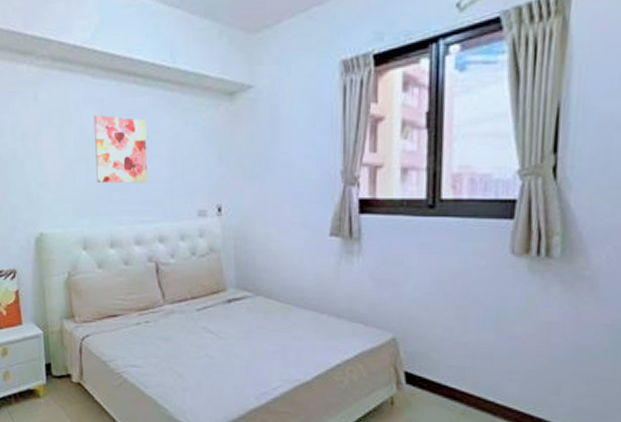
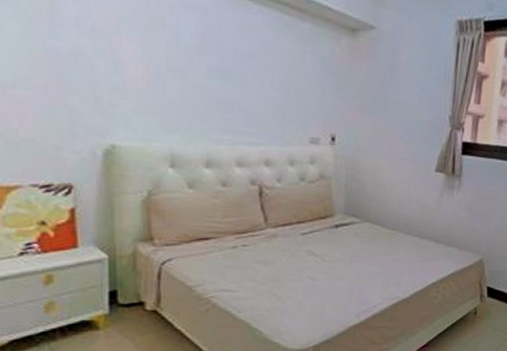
wall art: present [93,114,148,184] -> none [193,23,258,105]

